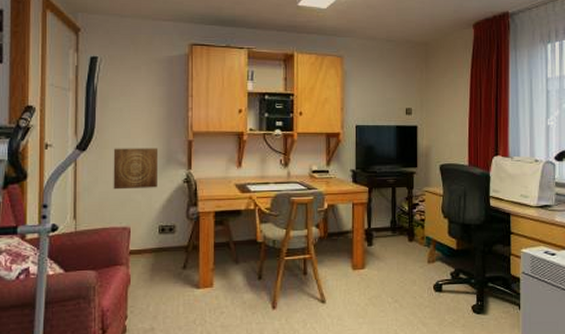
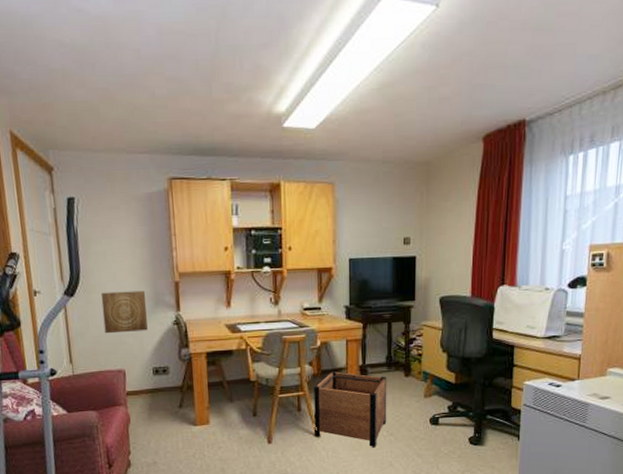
planter: none [320,233,392,315] -> present [314,370,387,448]

